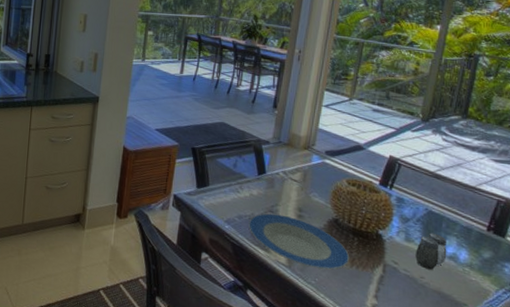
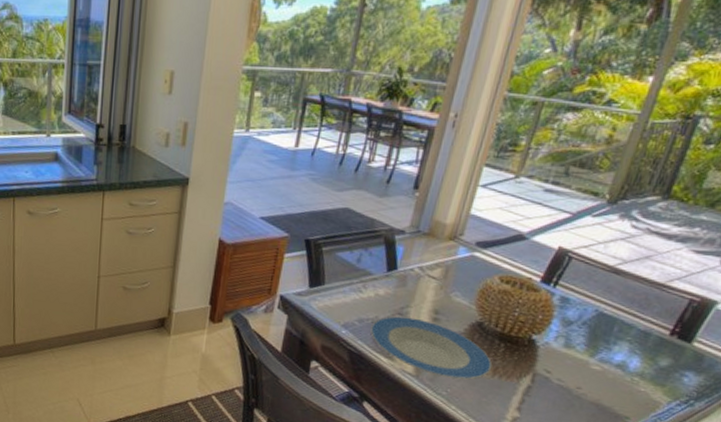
salt and pepper shaker: present [415,233,447,270] -> none [574,337,616,380]

